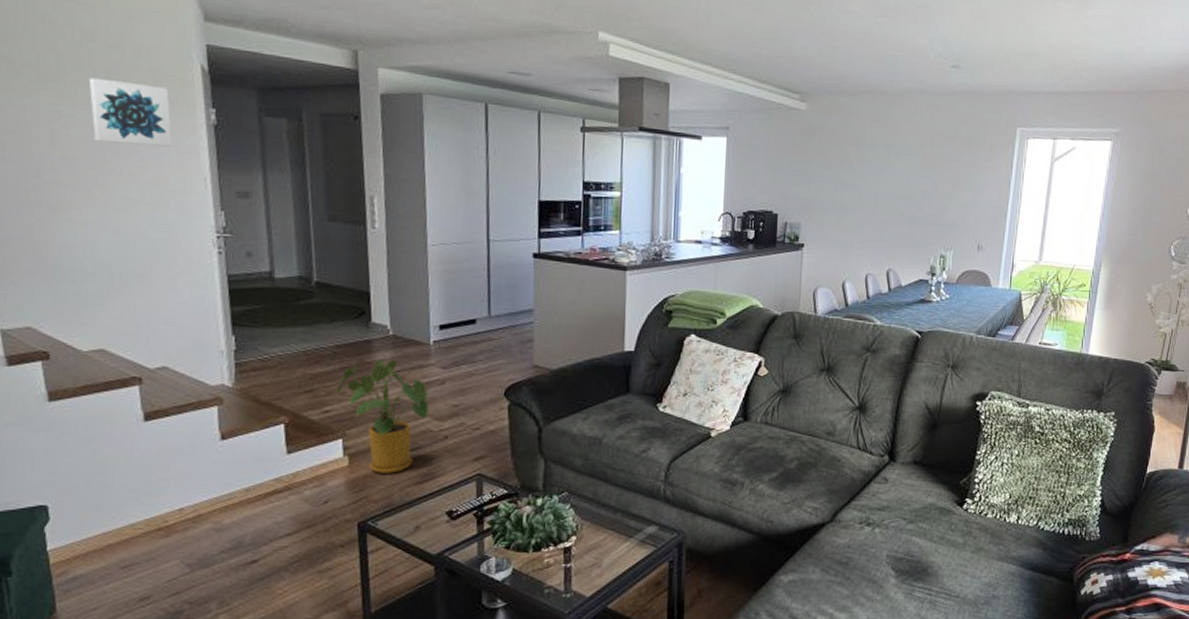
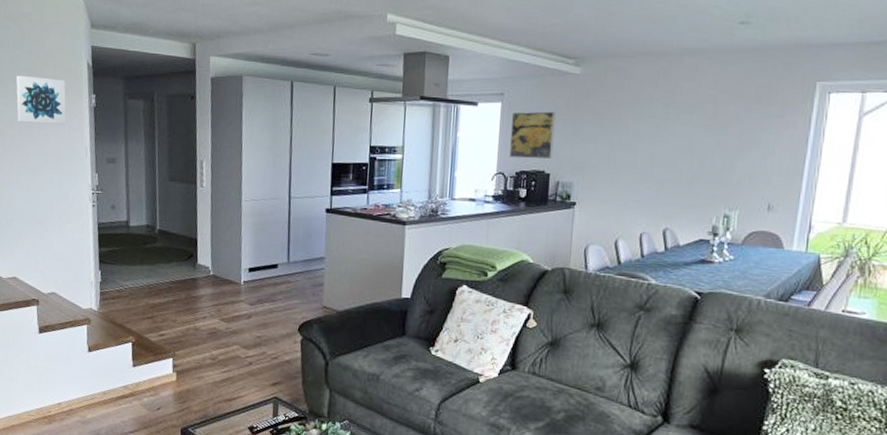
house plant: present [337,358,429,474] -> none [170,294,238,390]
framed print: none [737,147,782,199] -> present [510,111,556,160]

